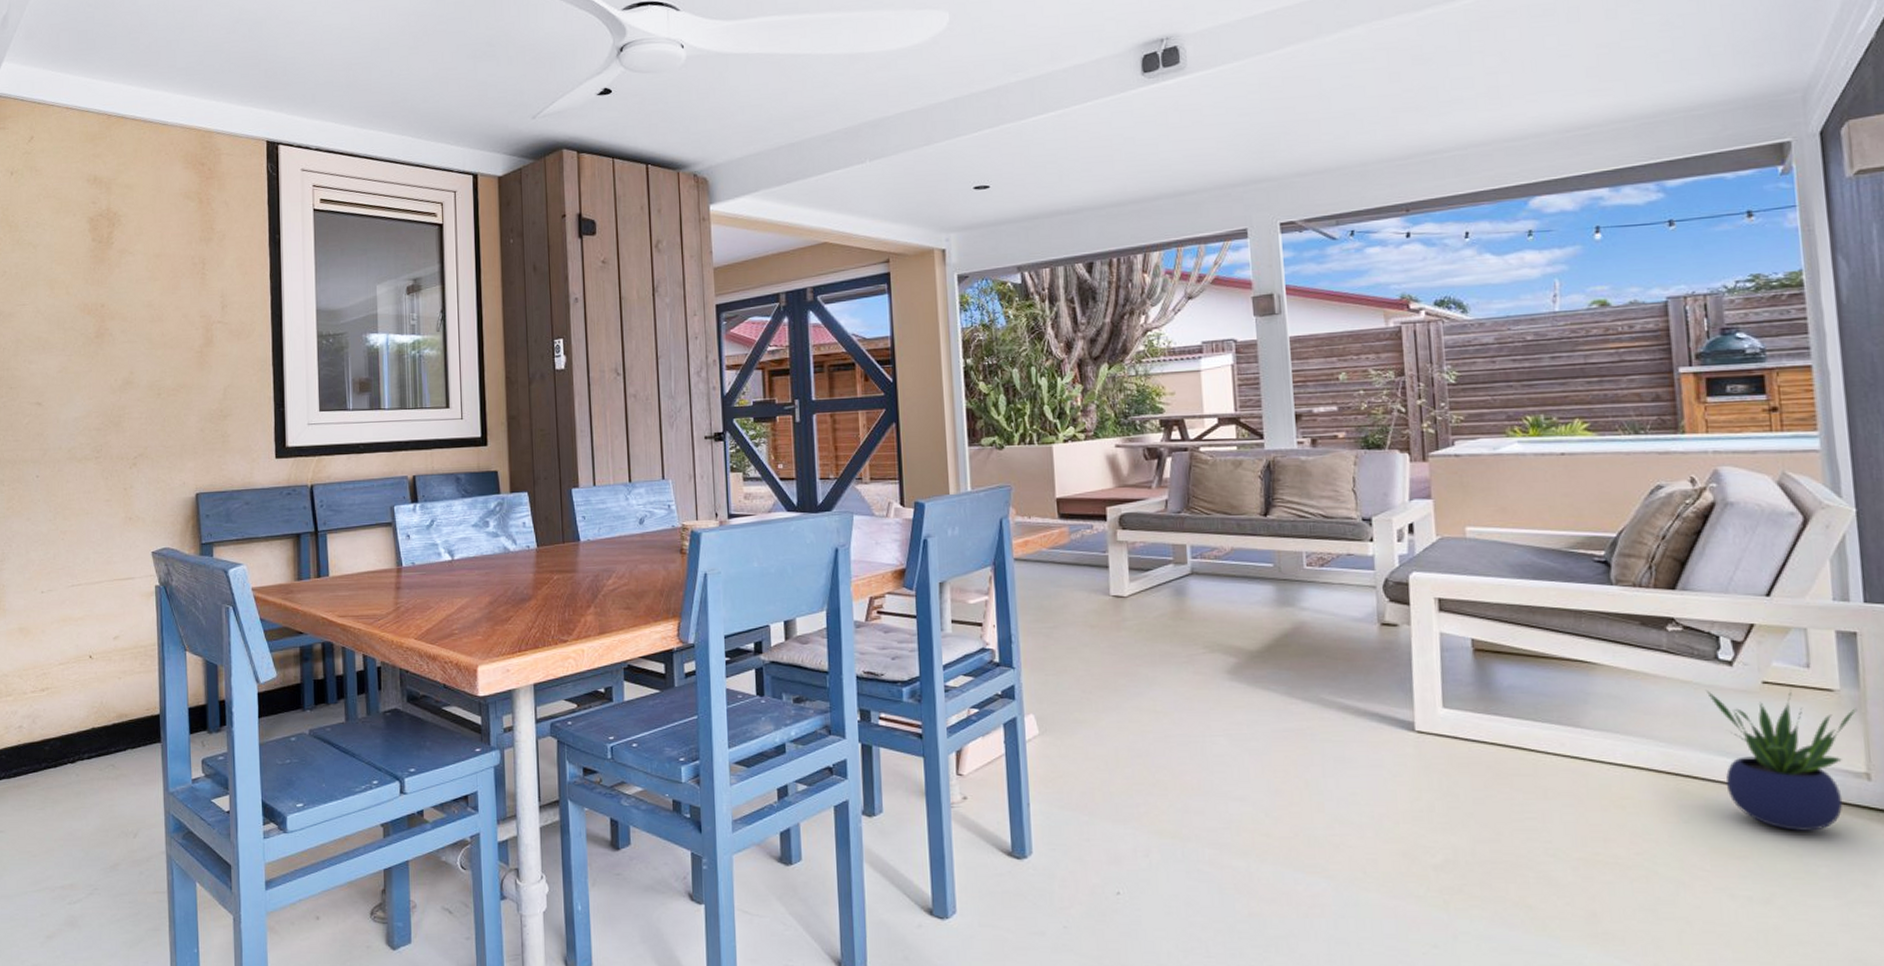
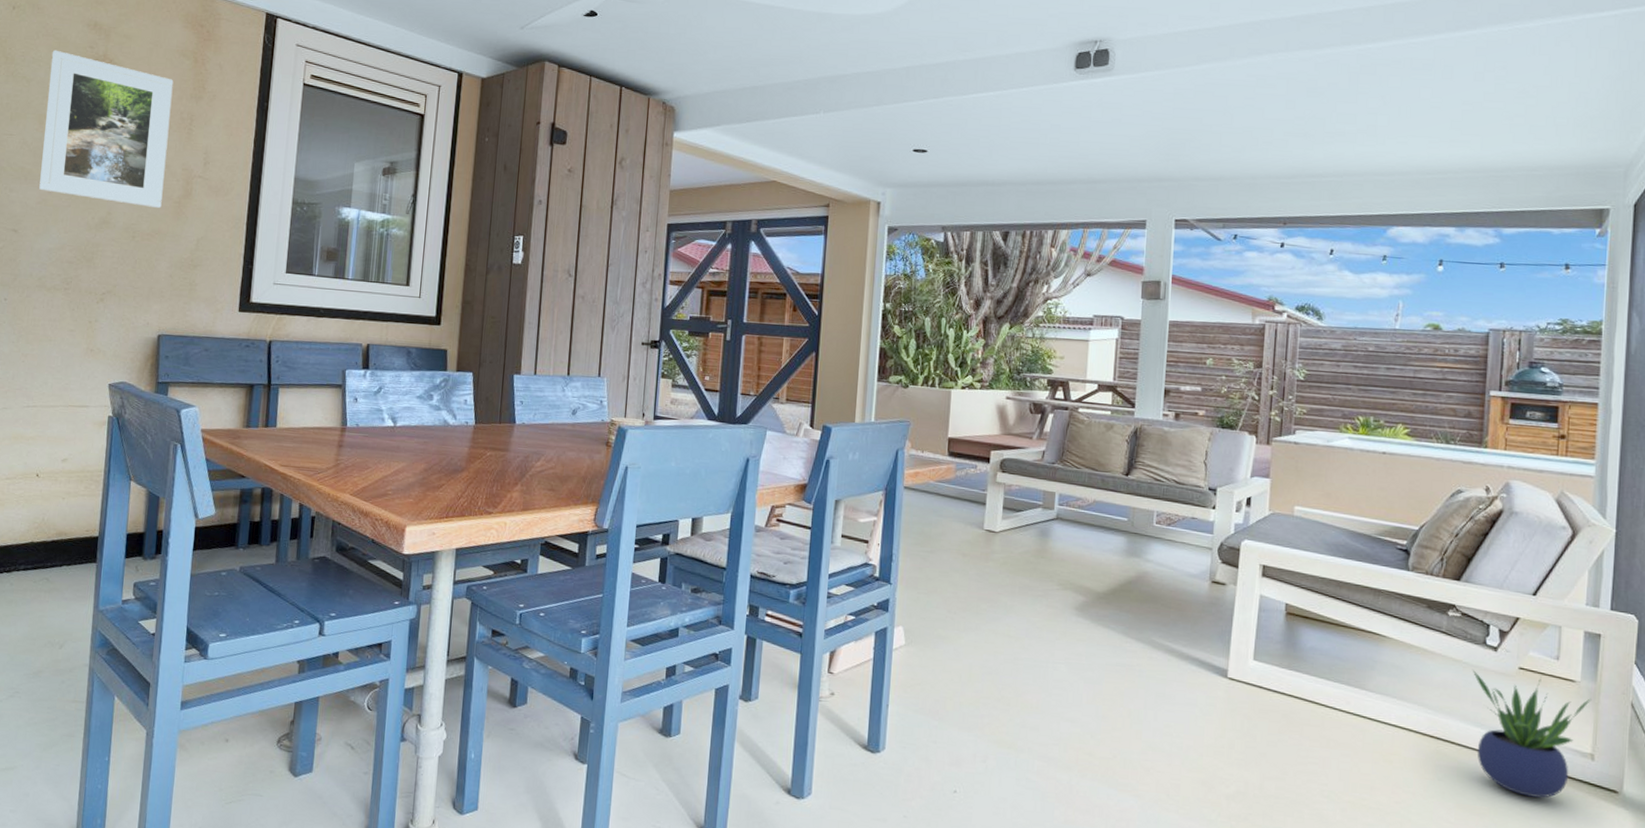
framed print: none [55,210,184,361] -> present [39,50,174,209]

